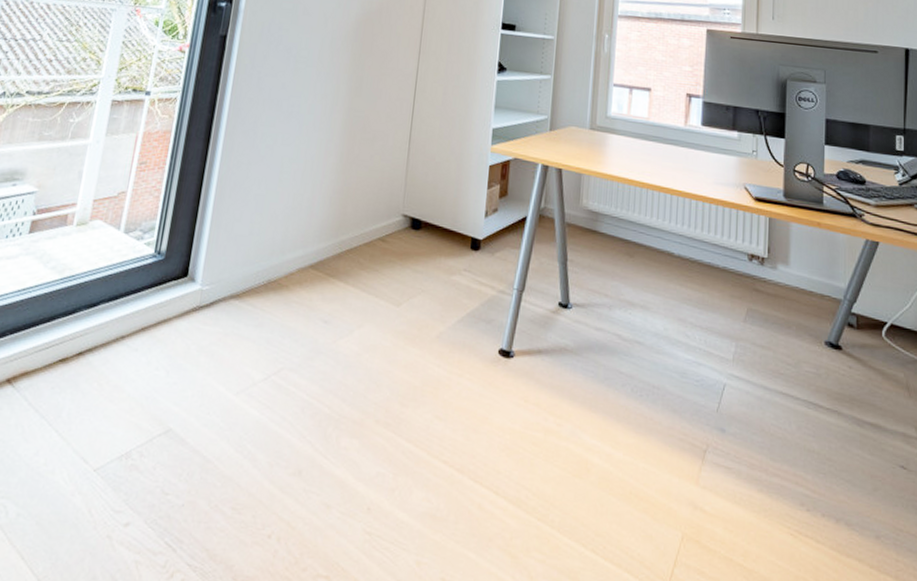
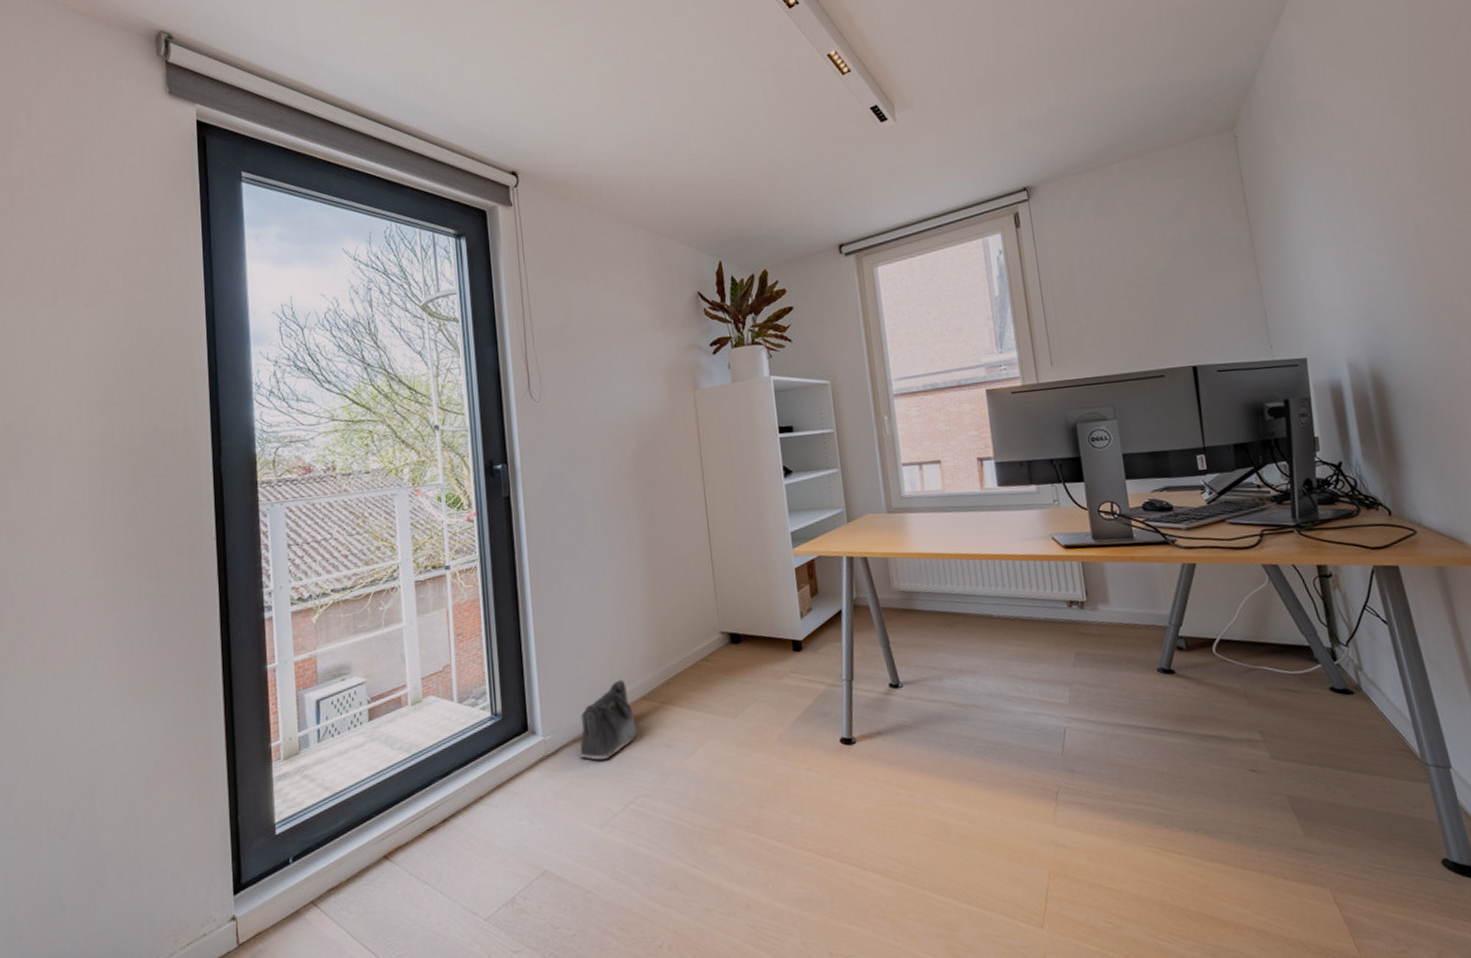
saddlebag: none [232,242,299,323] -> present [578,679,637,760]

